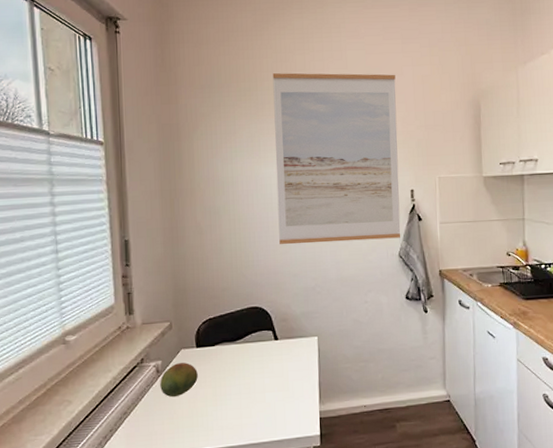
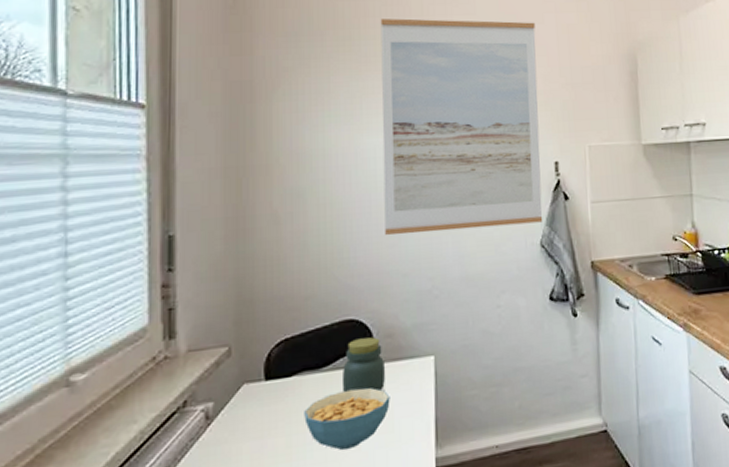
fruit: present [160,363,198,398] -> none [210,402,266,454]
cereal bowl: none [224,357,286,400] -> present [304,387,390,450]
jar: none [250,320,282,360] -> present [341,337,385,392]

